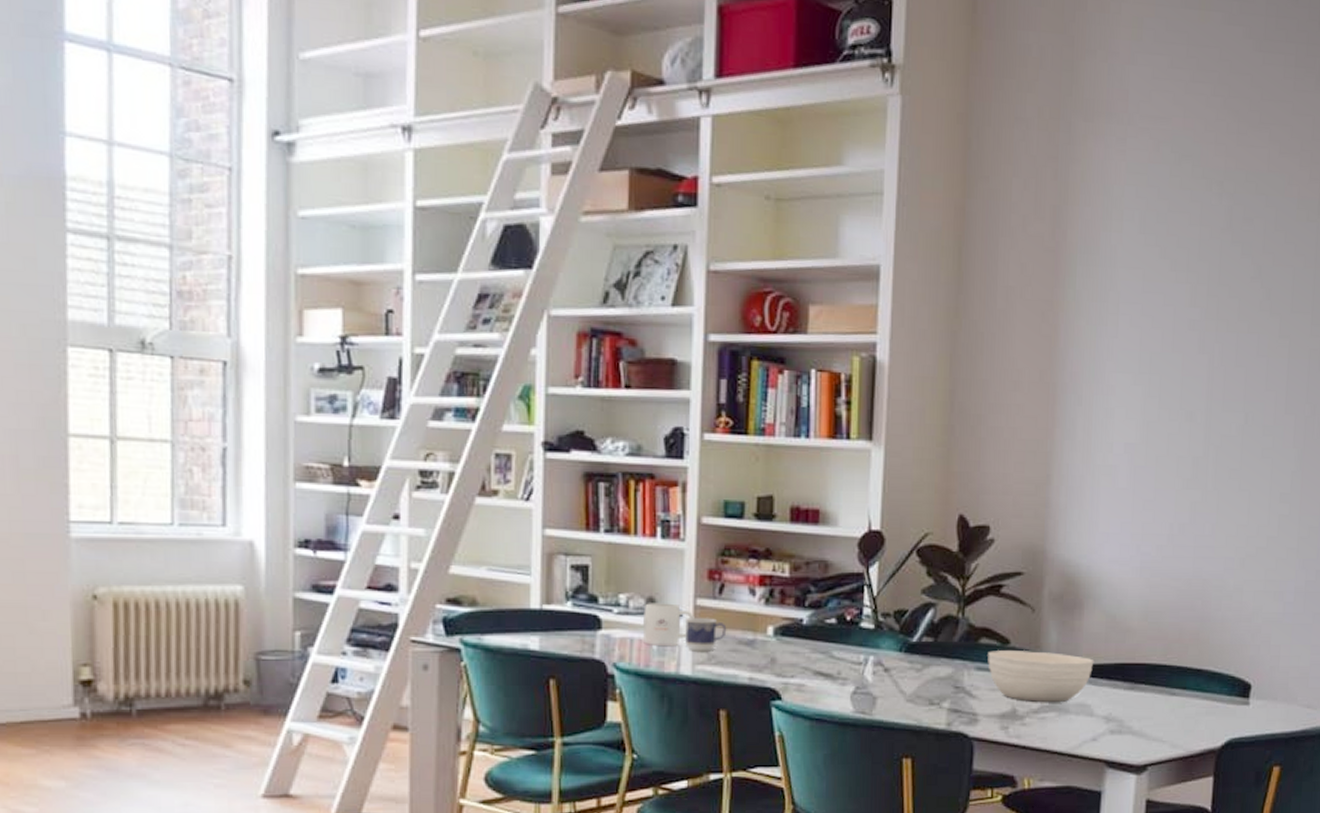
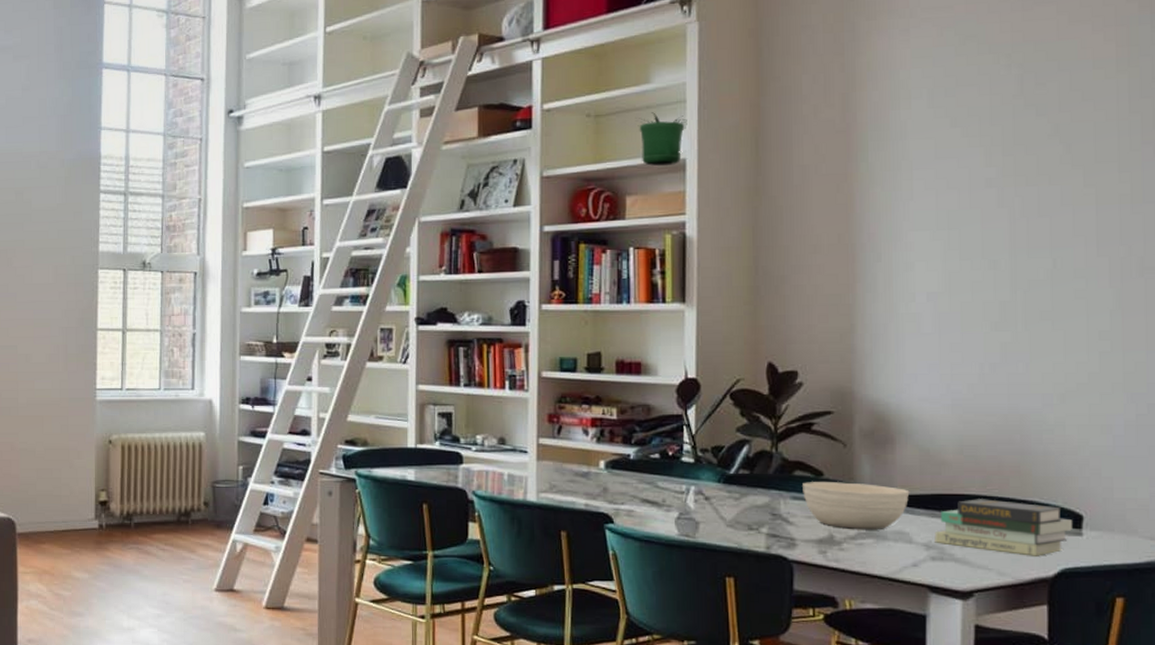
mug: present [643,603,694,647] -> none [496,442,538,478]
cup: present [685,618,727,653] -> none [530,454,565,483]
planter: none [826,203,884,272] -> present [638,112,687,166]
books: none [1114,668,1241,727] -> present [934,499,1072,556]

